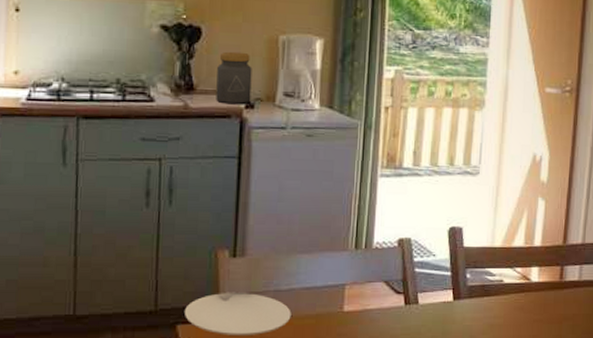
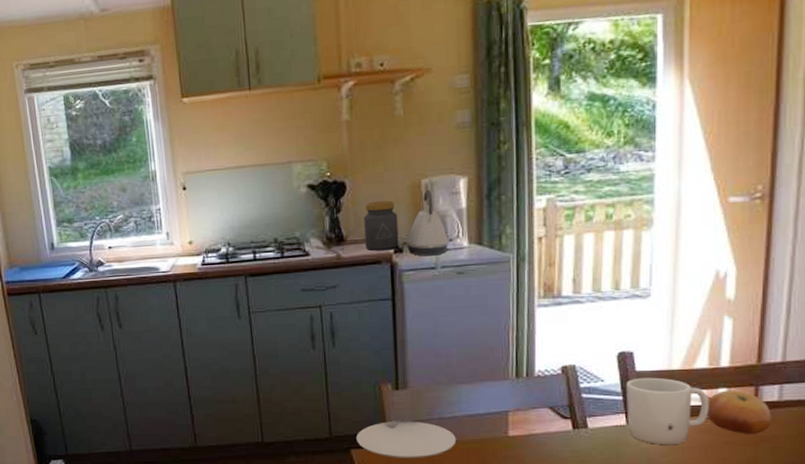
kettle: none [258,46,301,115] -> present [406,189,448,257]
mug: none [454,253,524,323] -> present [625,377,709,446]
fruit: none [521,269,573,312] -> present [706,390,772,434]

